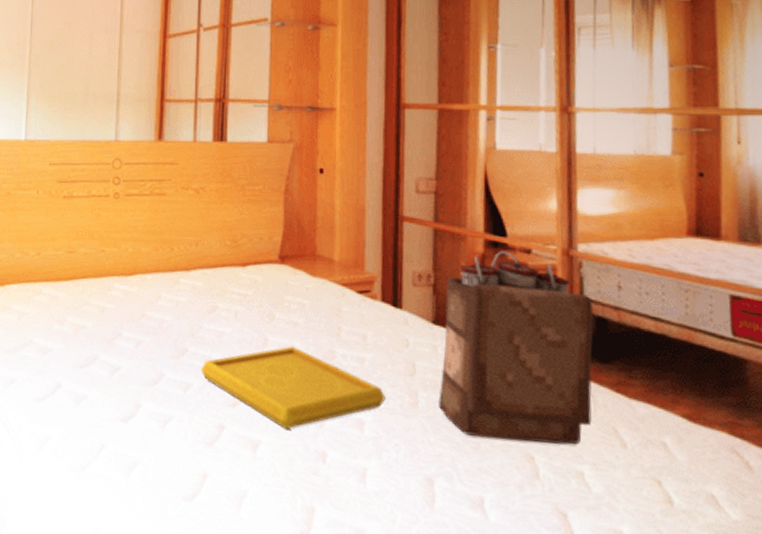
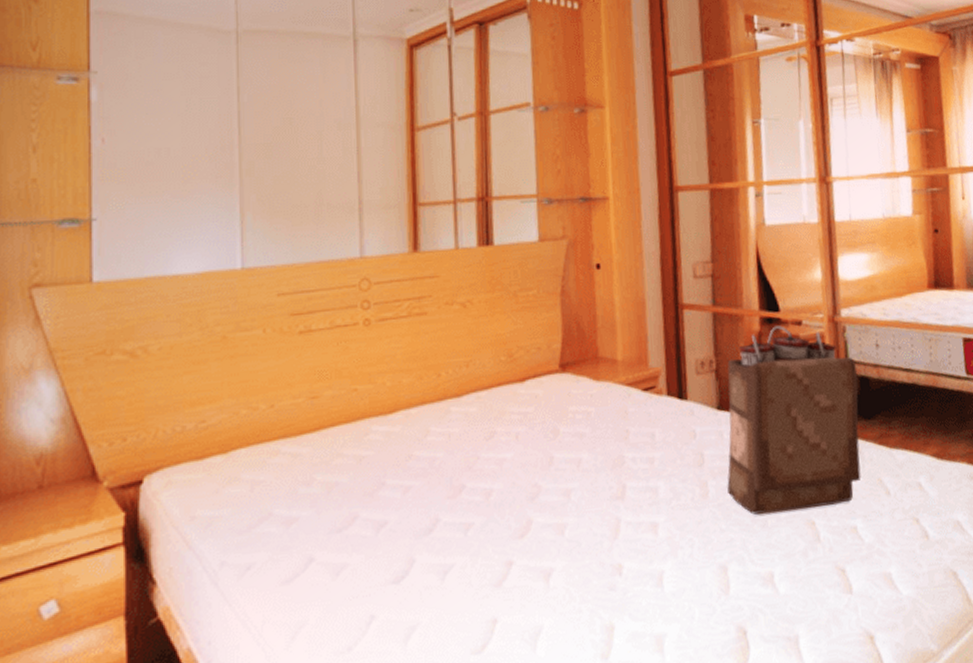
serving tray: present [200,346,386,429] -> none [481,459,677,550]

